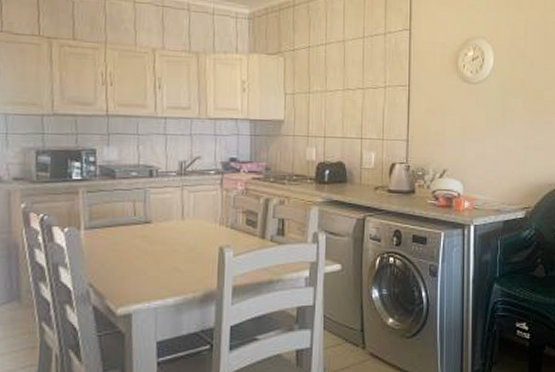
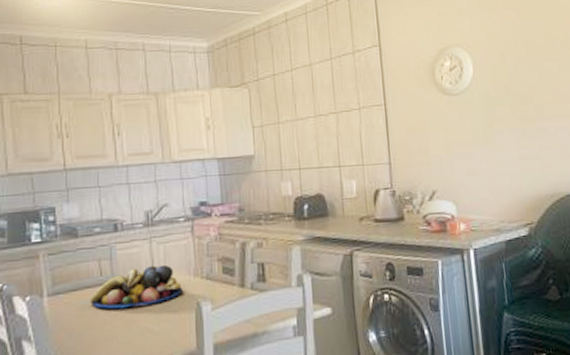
fruit bowl: none [123,211,208,247] -> present [90,264,183,309]

